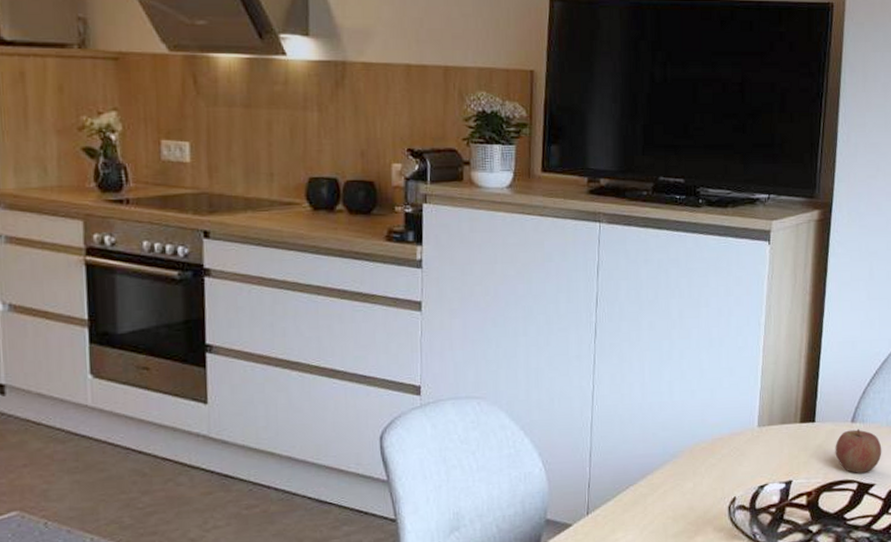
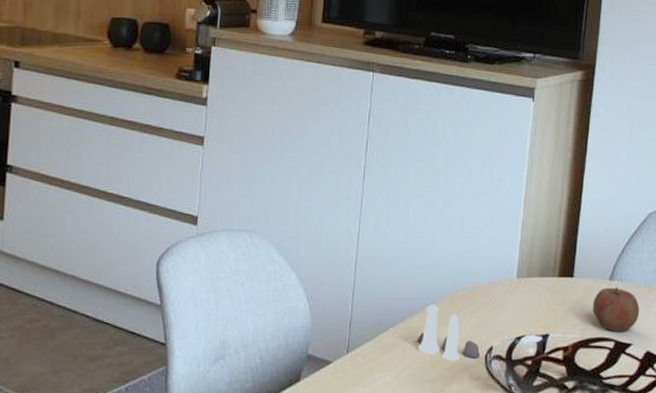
salt and pepper shaker set: none [659,459,724,515] -> present [417,304,481,361]

